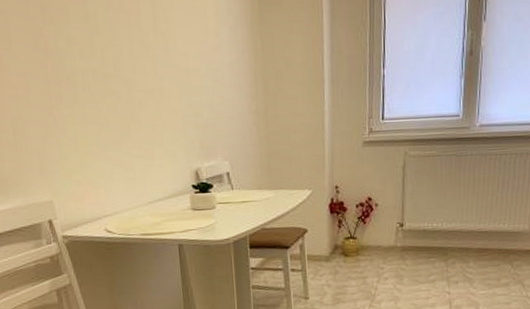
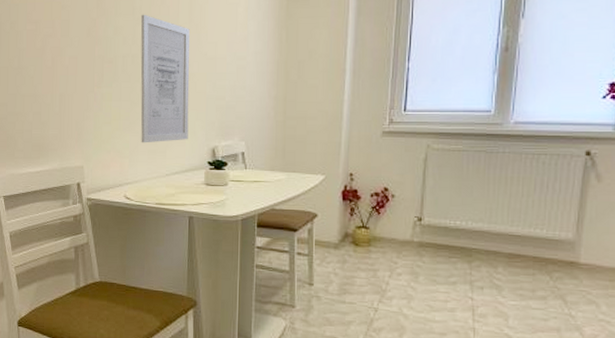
wall art: none [96,21,168,171] -> present [140,14,190,143]

